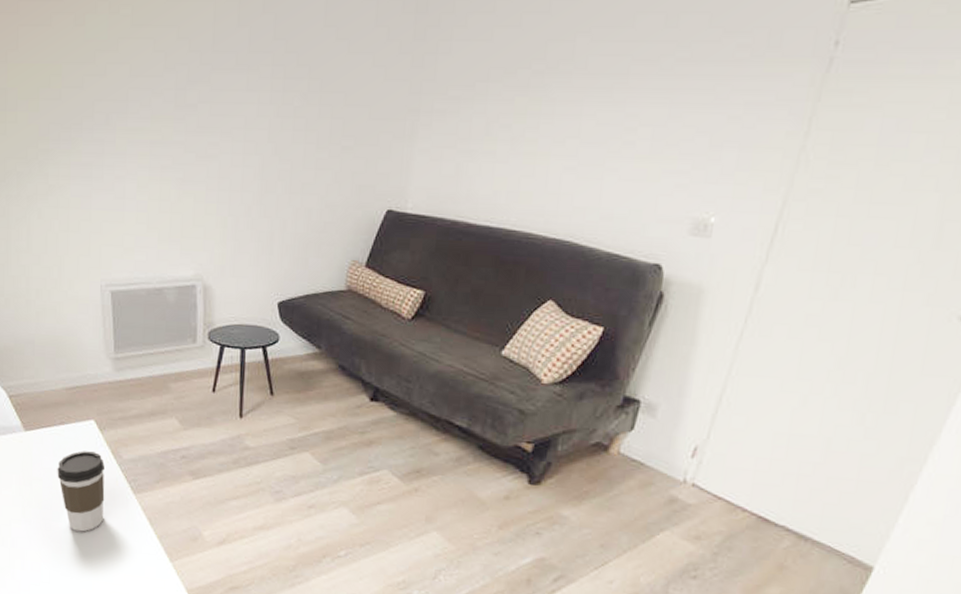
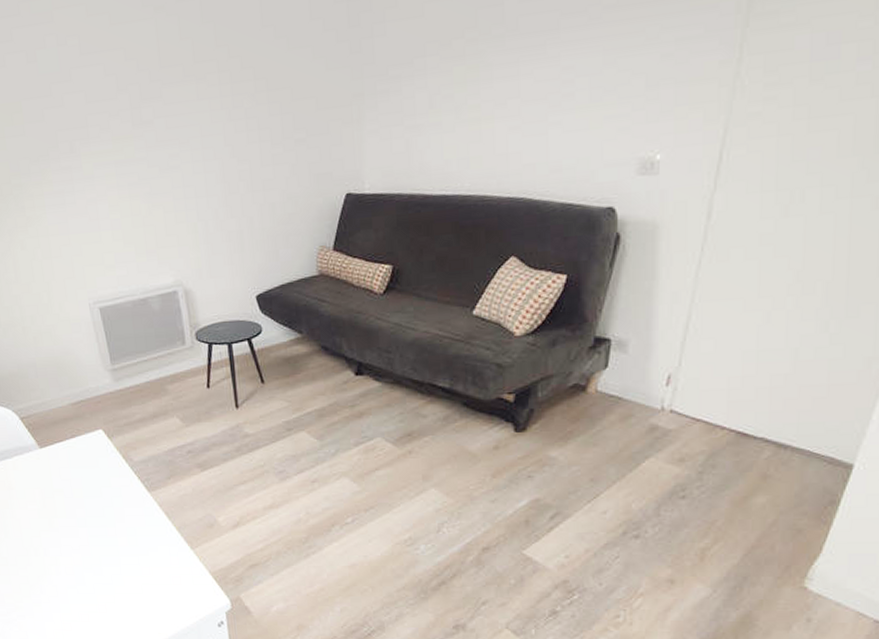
coffee cup: present [57,451,105,532] -> none [75,459,125,533]

